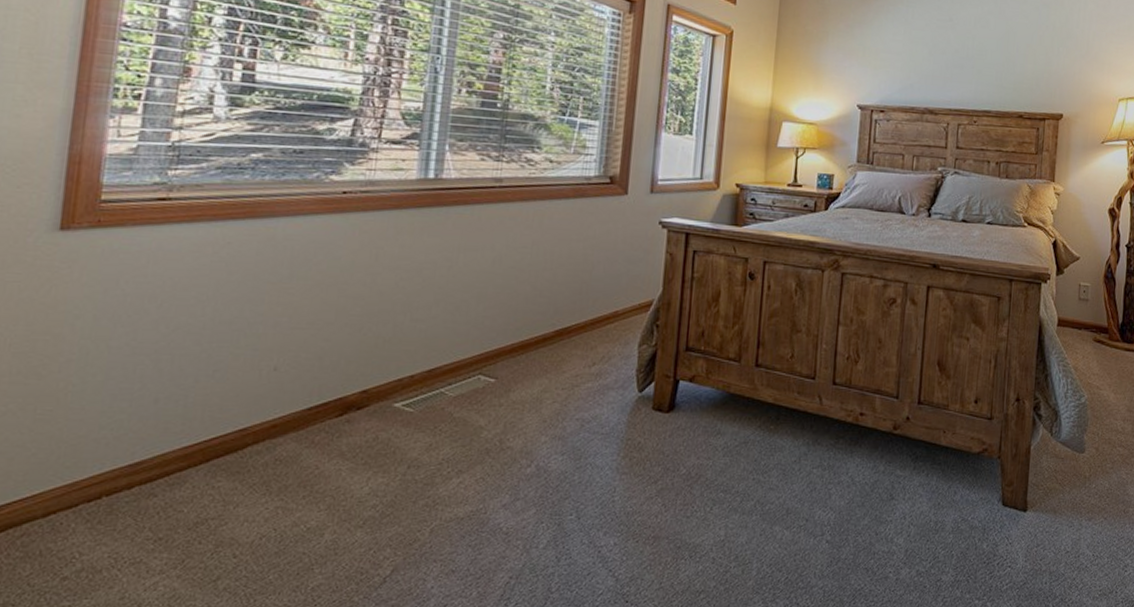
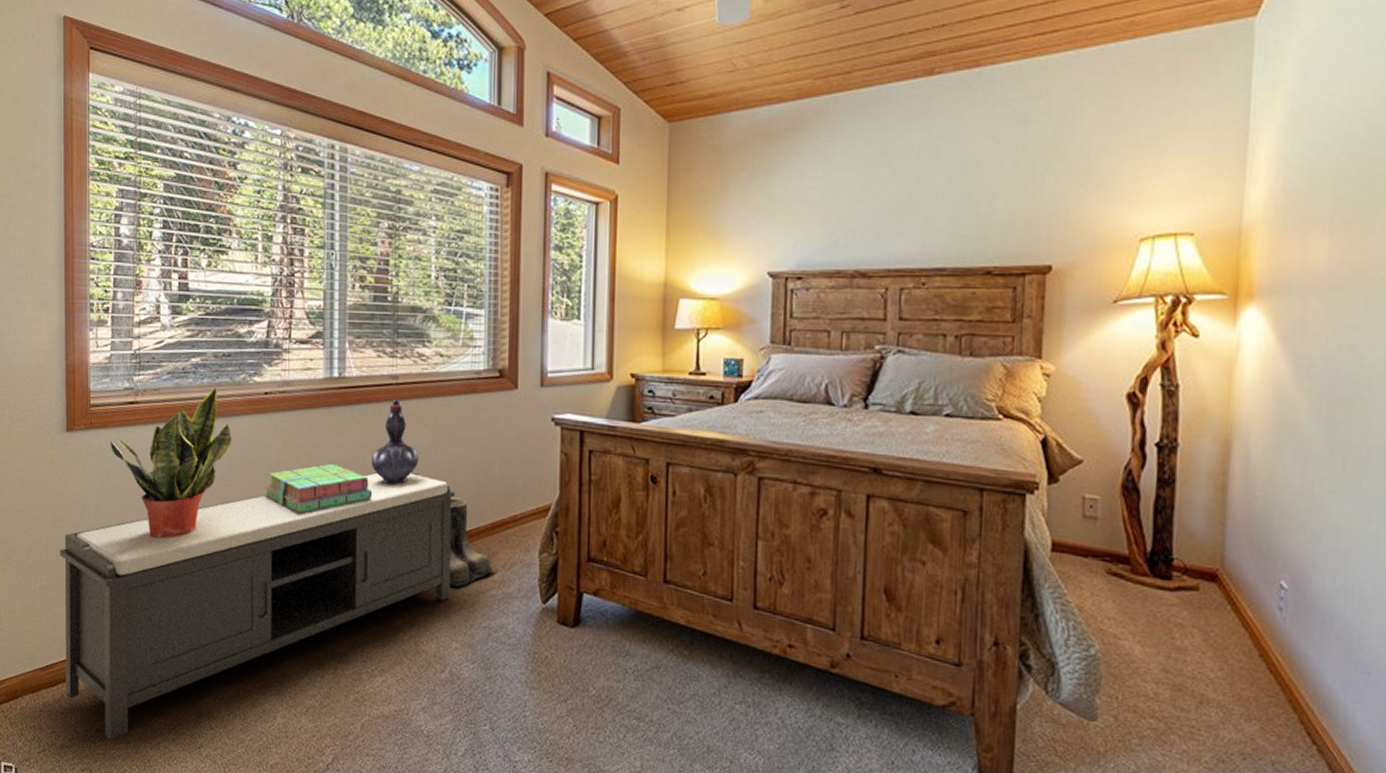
bench: none [18,271,556,588] -> present [59,471,455,741]
potted plant: none [124,185,296,350] -> present [110,387,232,539]
stack of books: none [331,264,464,318] -> present [264,463,373,515]
decorative vase: none [464,200,519,285] -> present [371,398,419,486]
boots: none [542,296,593,382] -> present [448,497,495,587]

